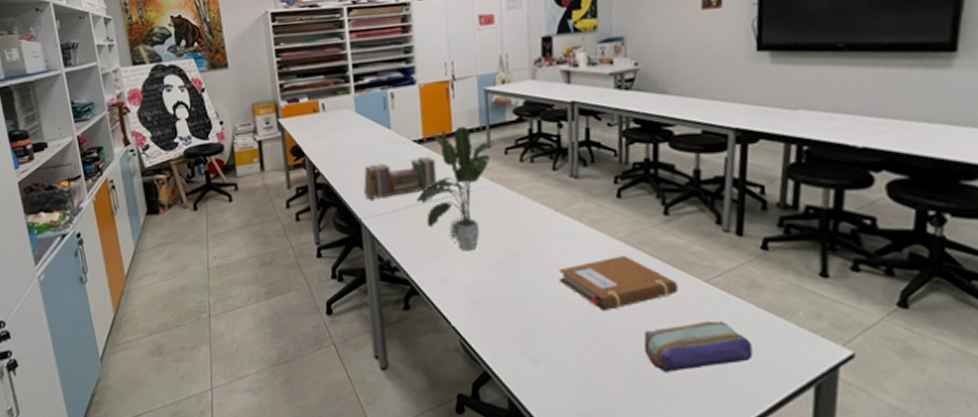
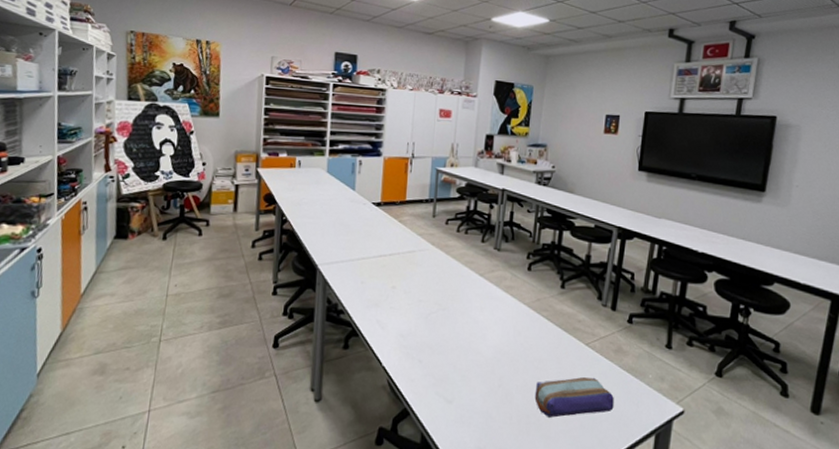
book: present [363,156,437,200] -> none [324,217,389,249]
potted plant: present [416,126,495,251] -> none [367,196,439,302]
notebook: present [558,256,678,312] -> none [475,318,565,363]

